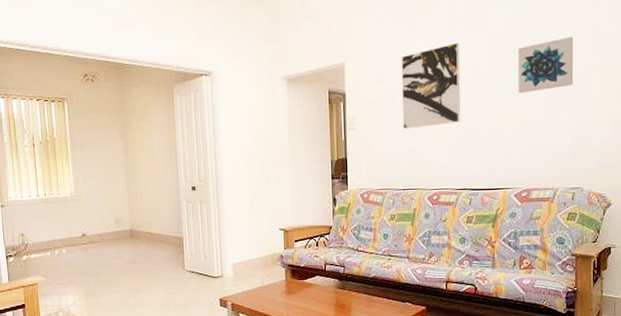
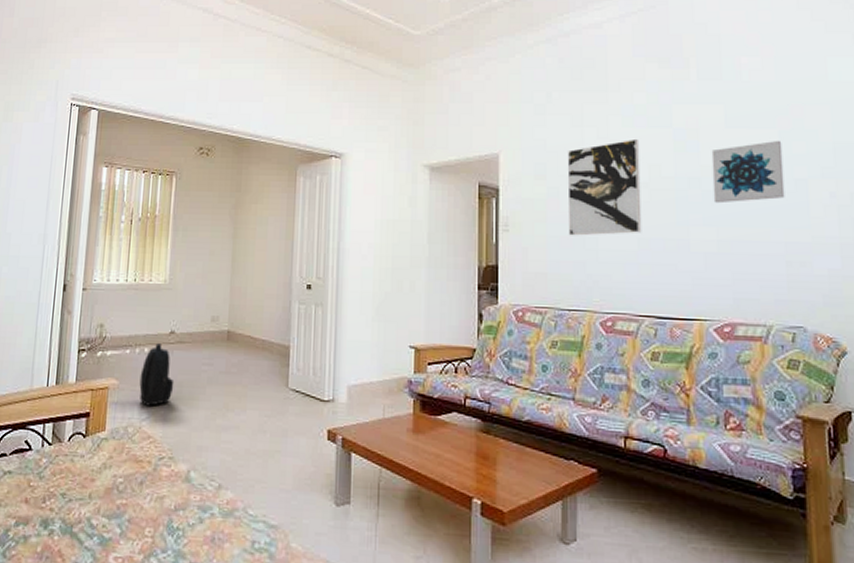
backpack: none [62,245,92,295] -> present [139,343,174,406]

